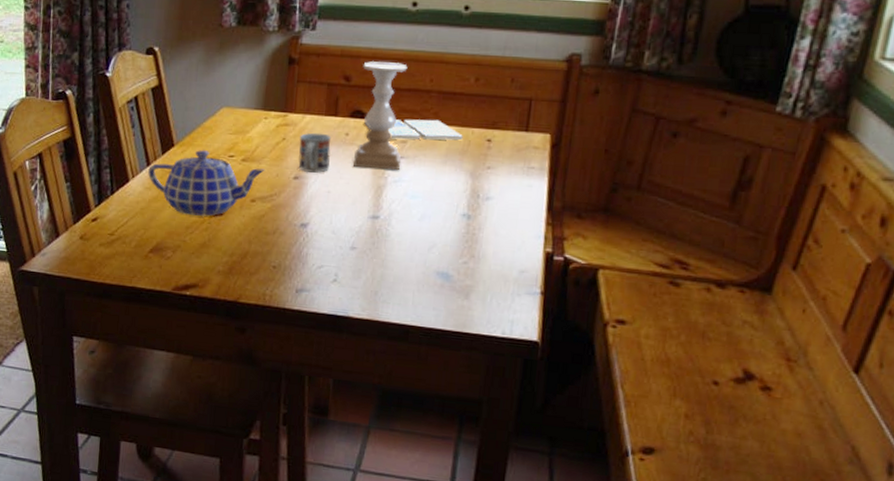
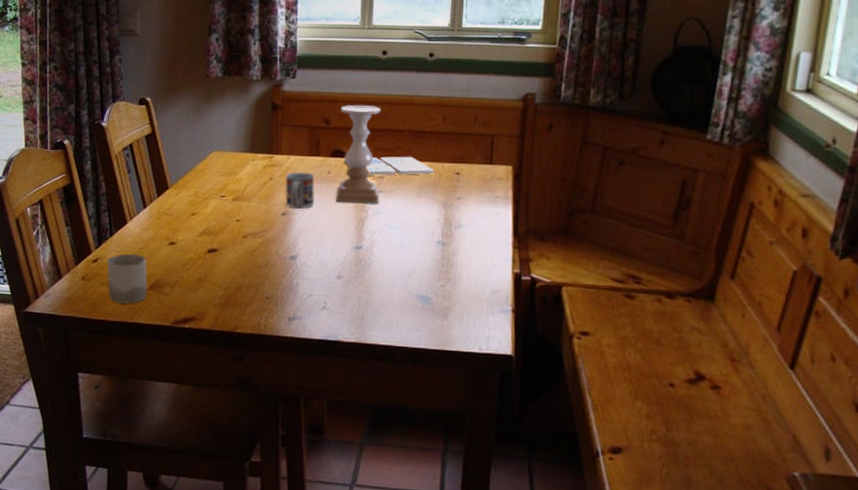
cup: none [106,213,149,267] -> present [106,253,148,305]
teapot: present [148,150,265,216] -> none [145,192,255,253]

